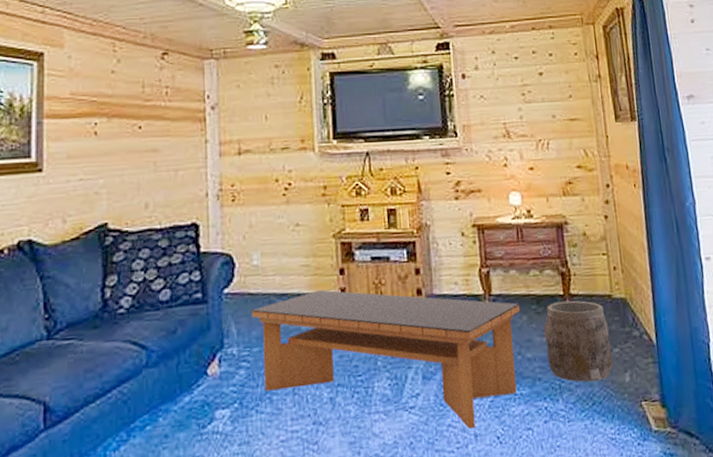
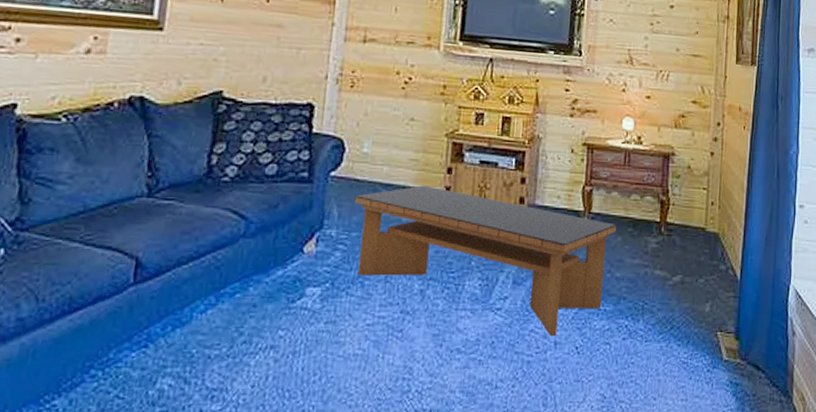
bucket: present [545,300,613,382] -> none [635,228,697,307]

